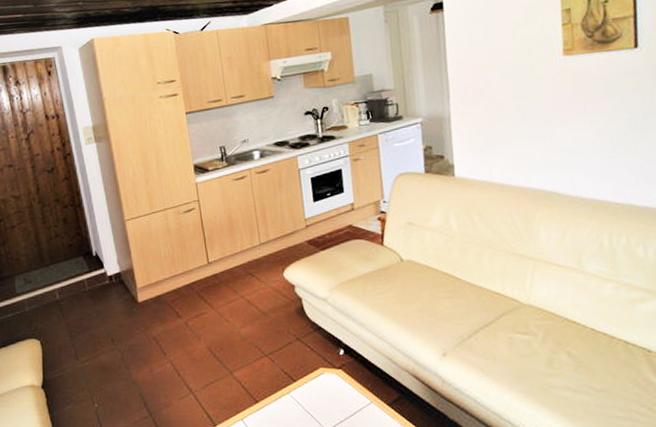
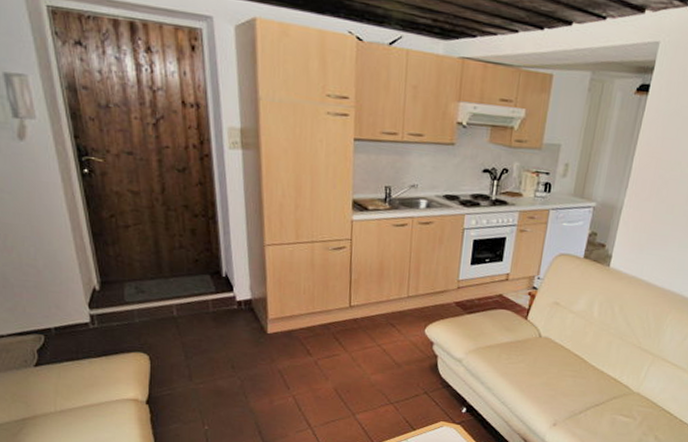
coffee maker: present [366,88,404,124] -> none [545,162,580,201]

